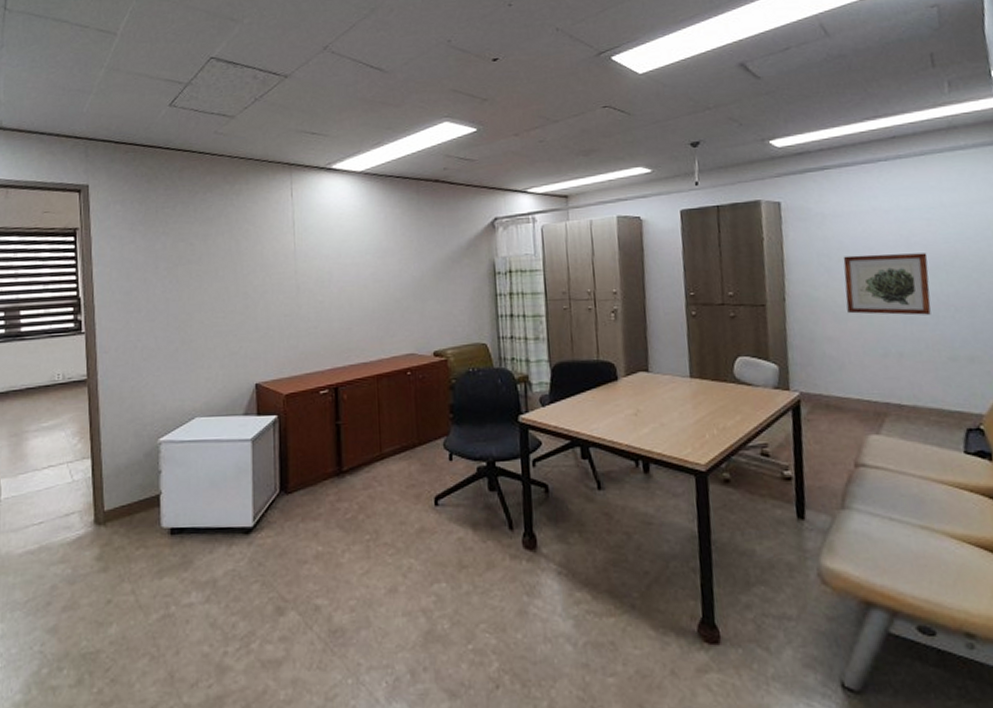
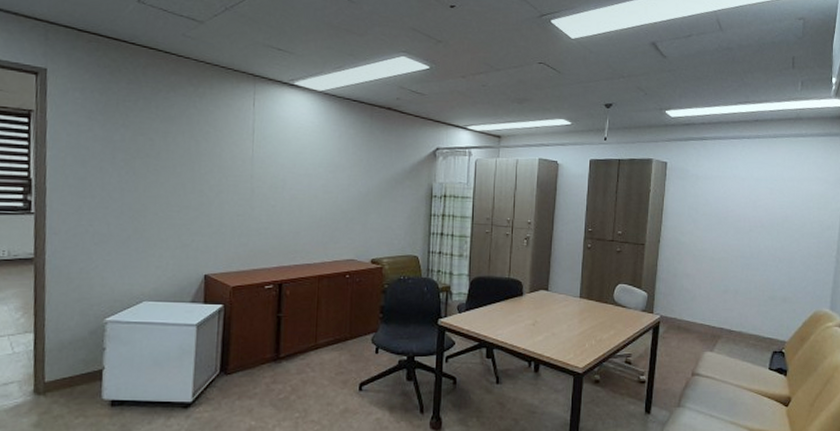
wall art: present [843,253,931,316] -> none [704,211,766,263]

